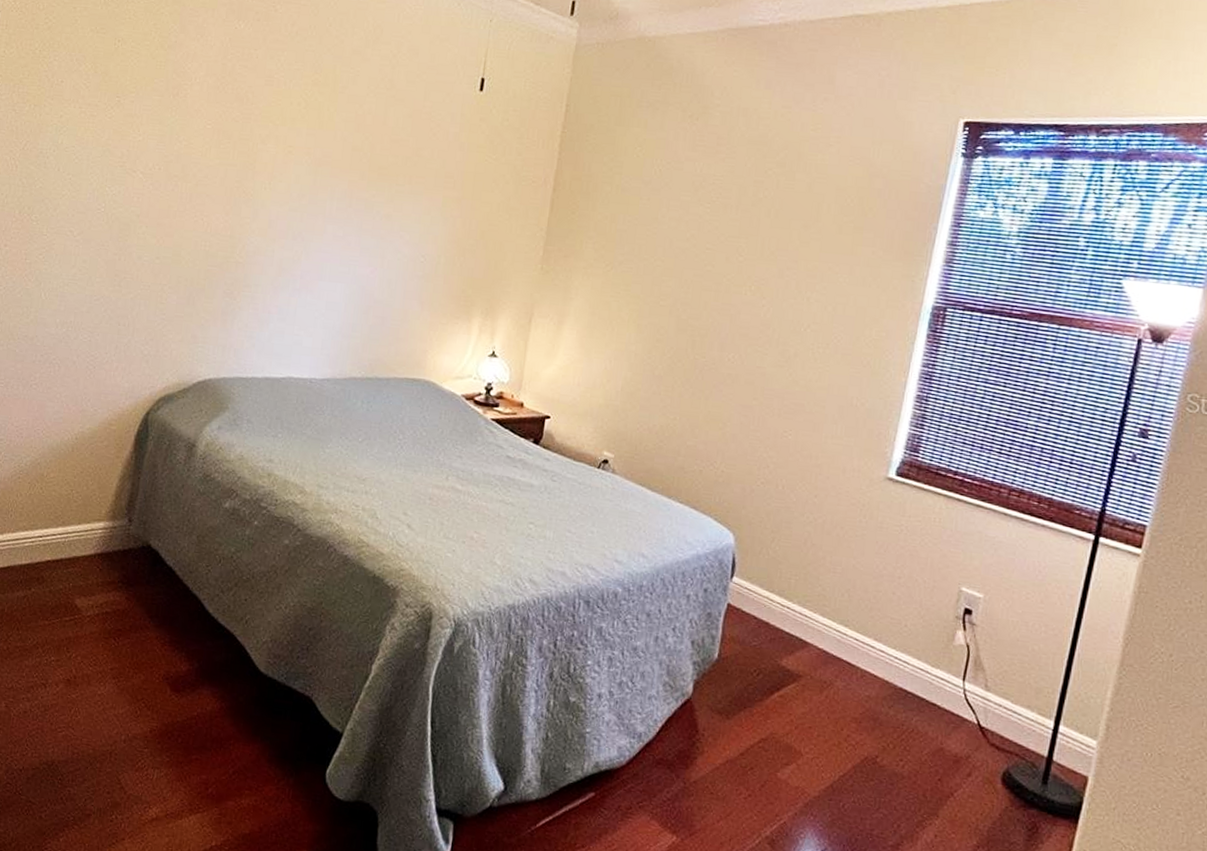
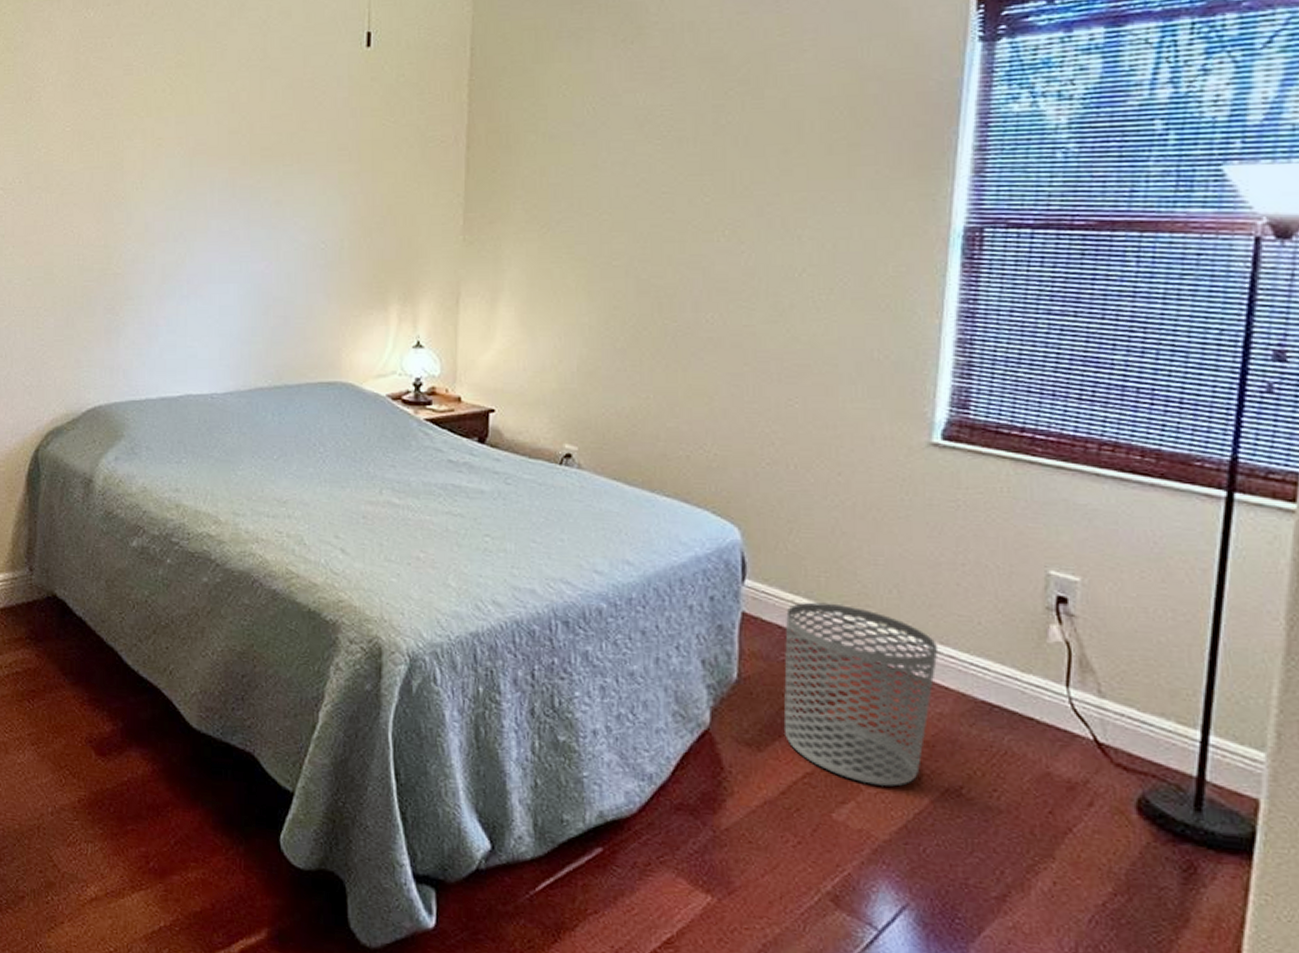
waste bin: none [748,599,873,753] -> present [783,602,939,787]

